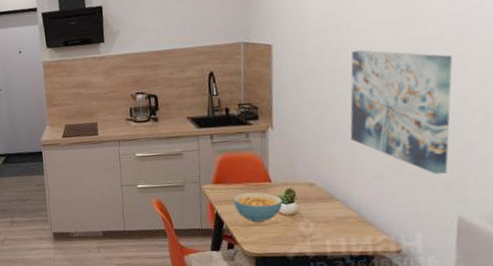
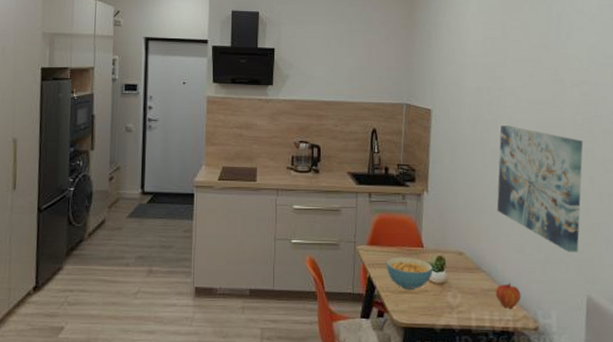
fruit: none [351,208,381,234] -> present [495,282,521,308]

